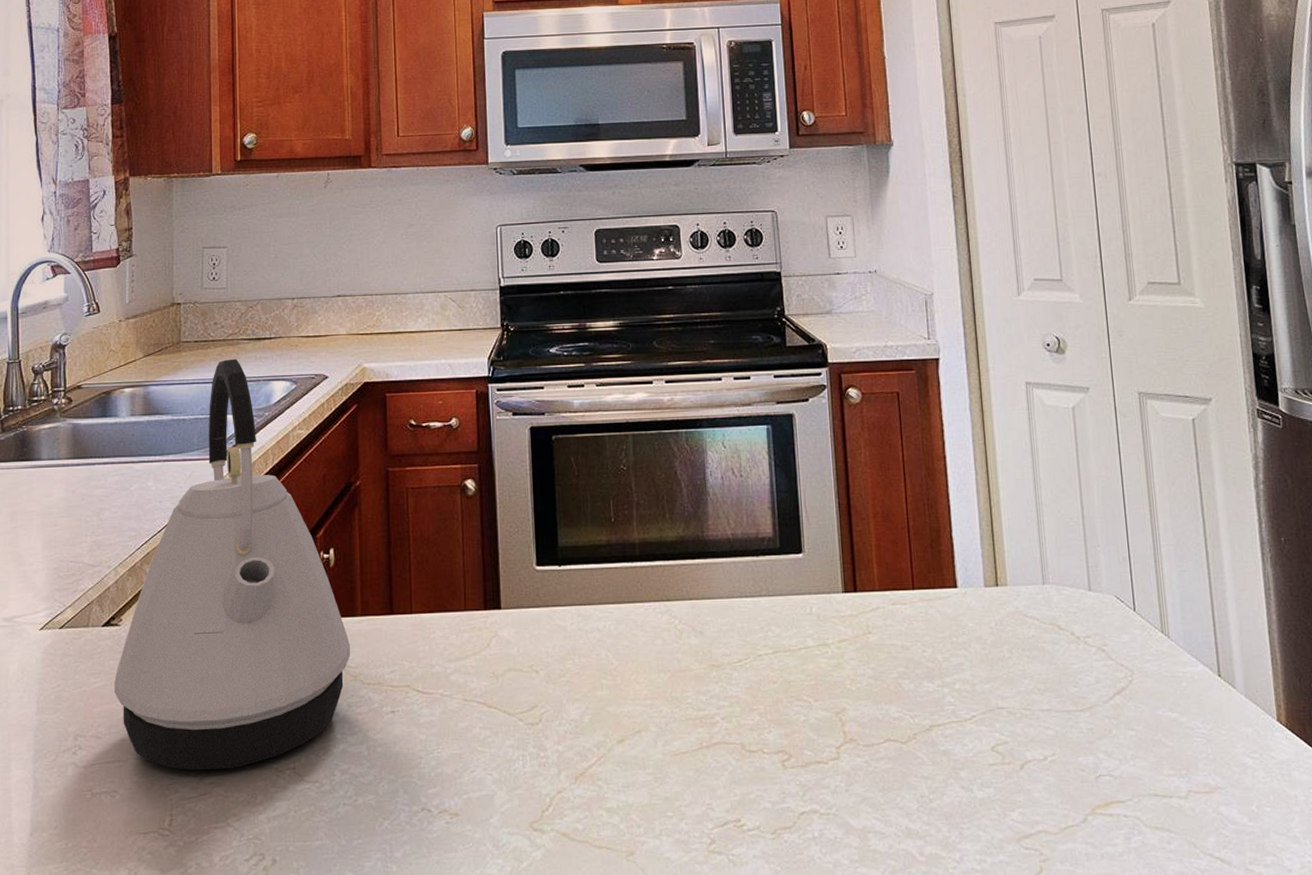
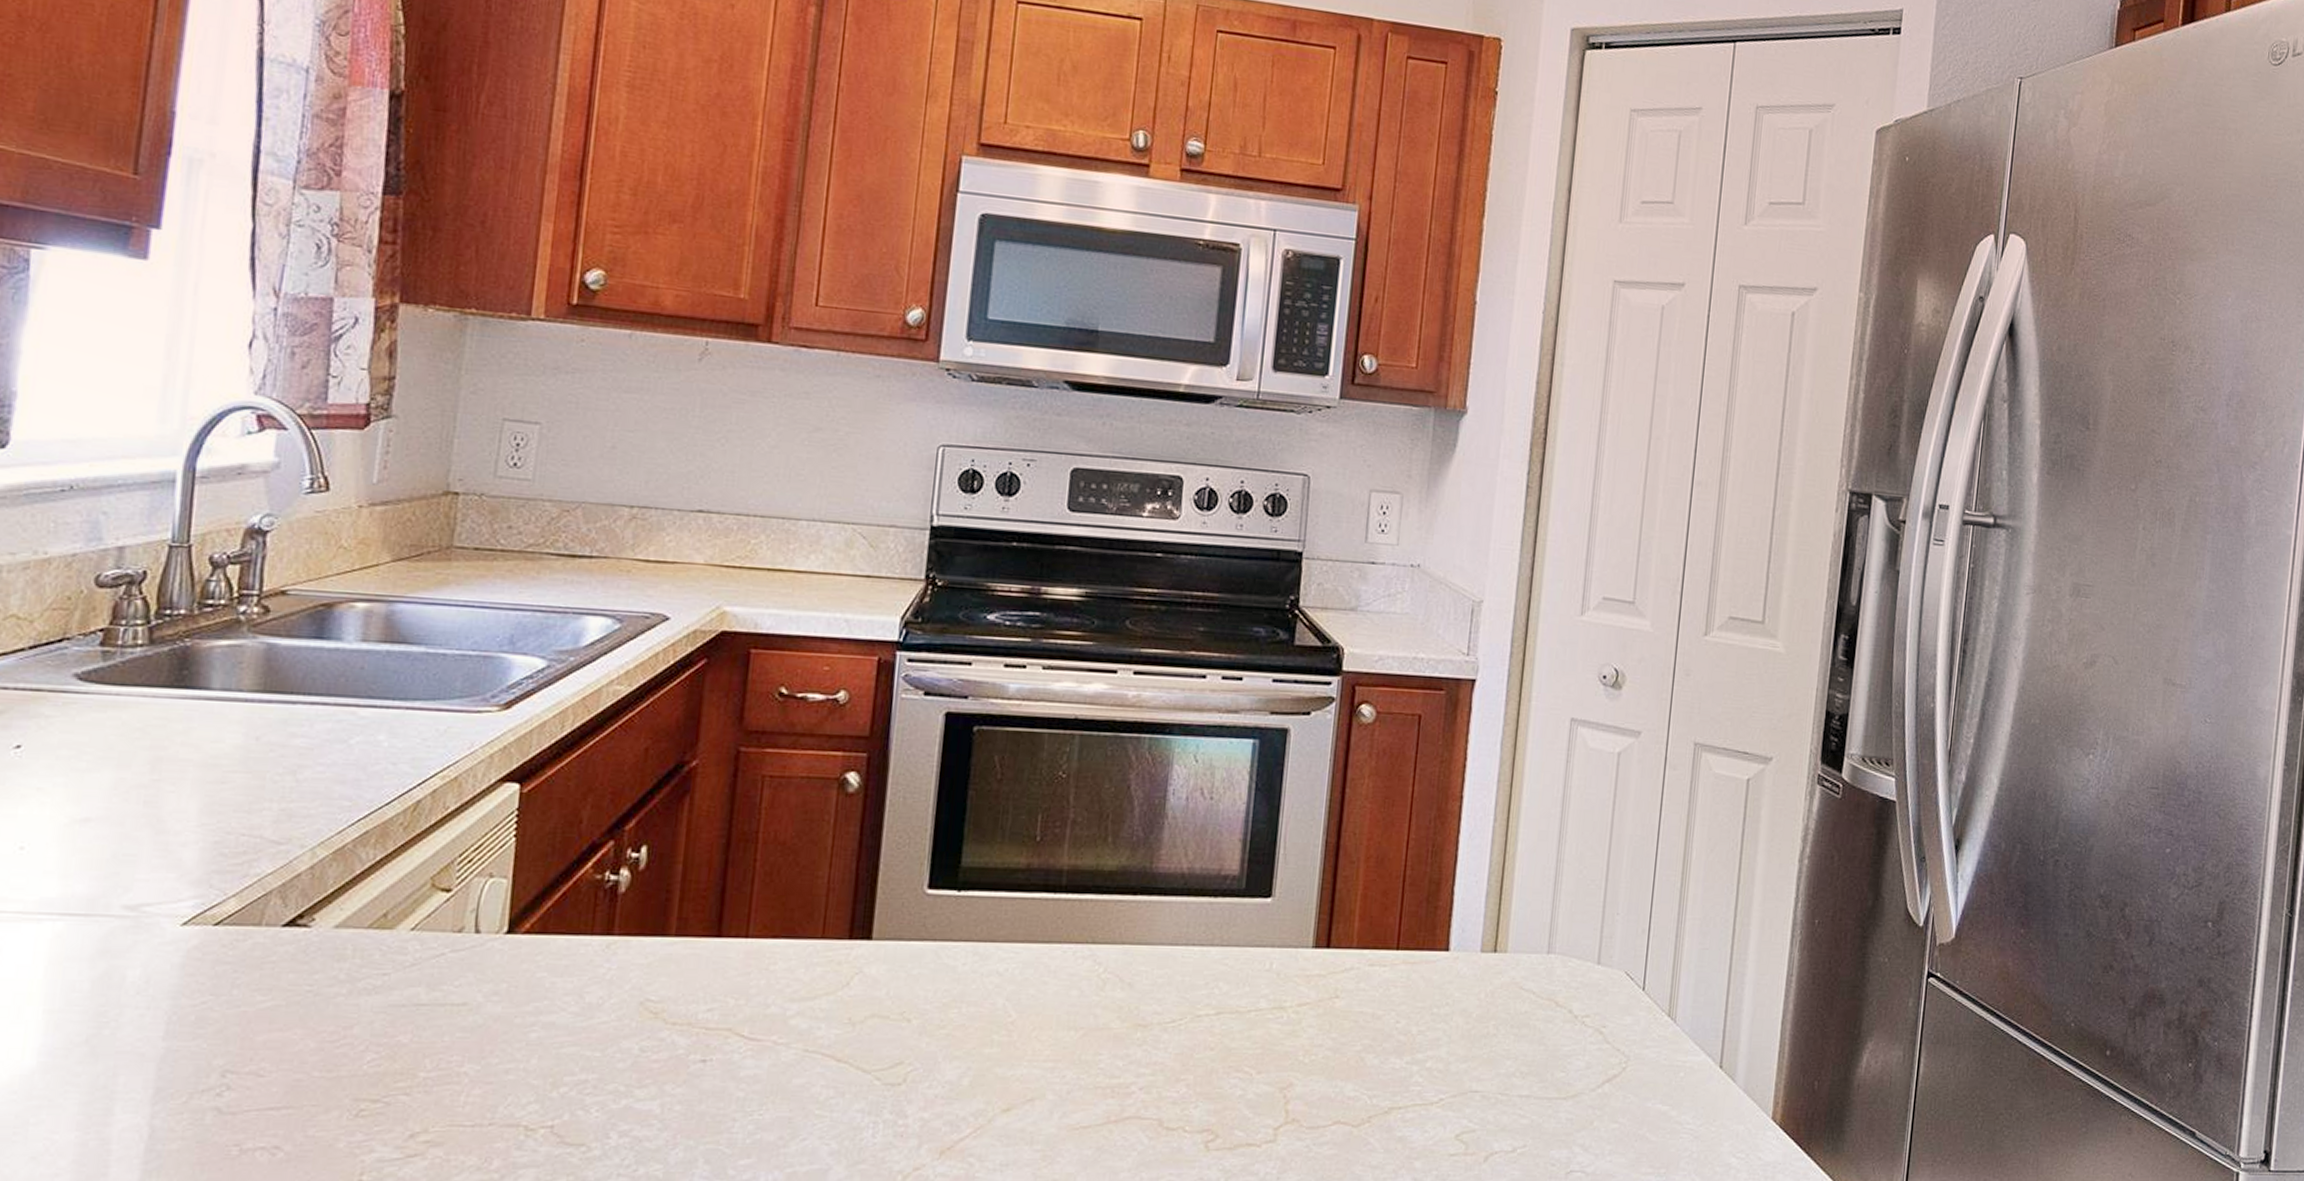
kettle: present [114,359,350,771] -> none [291,578,654,1125]

